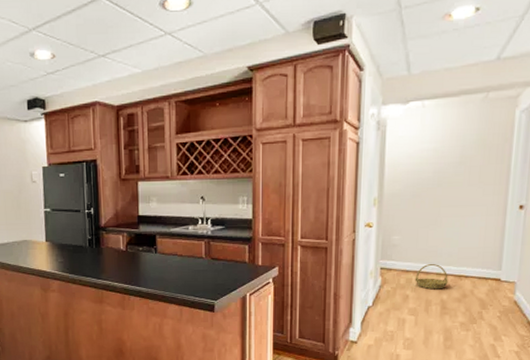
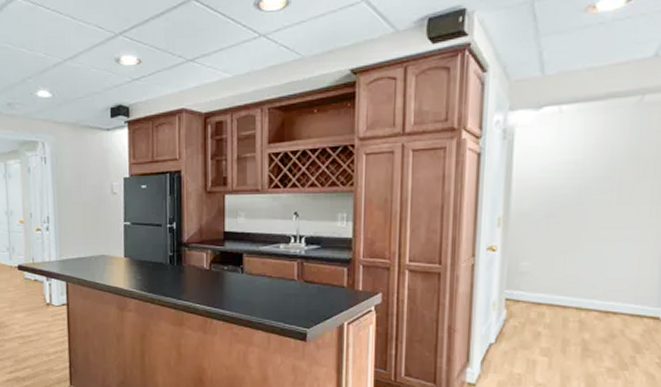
basket: present [414,264,448,290] -> none [548,297,591,327]

